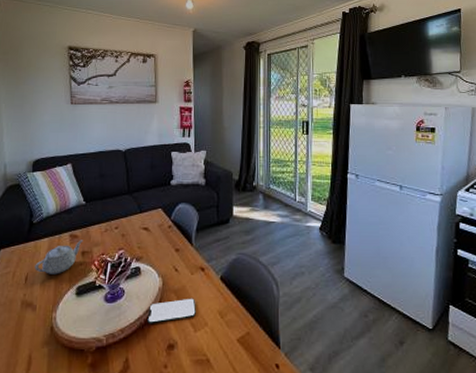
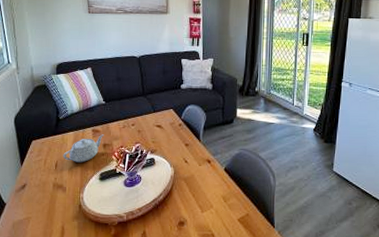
smartphone: present [147,298,196,324] -> none [161,185,203,205]

